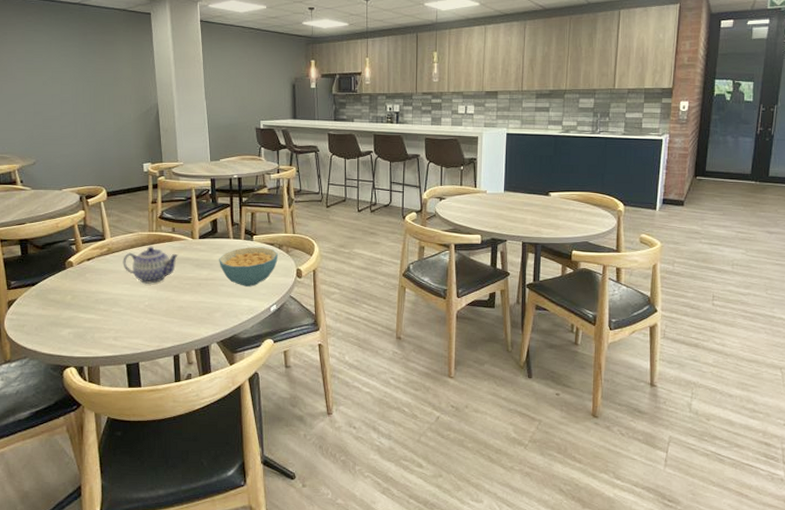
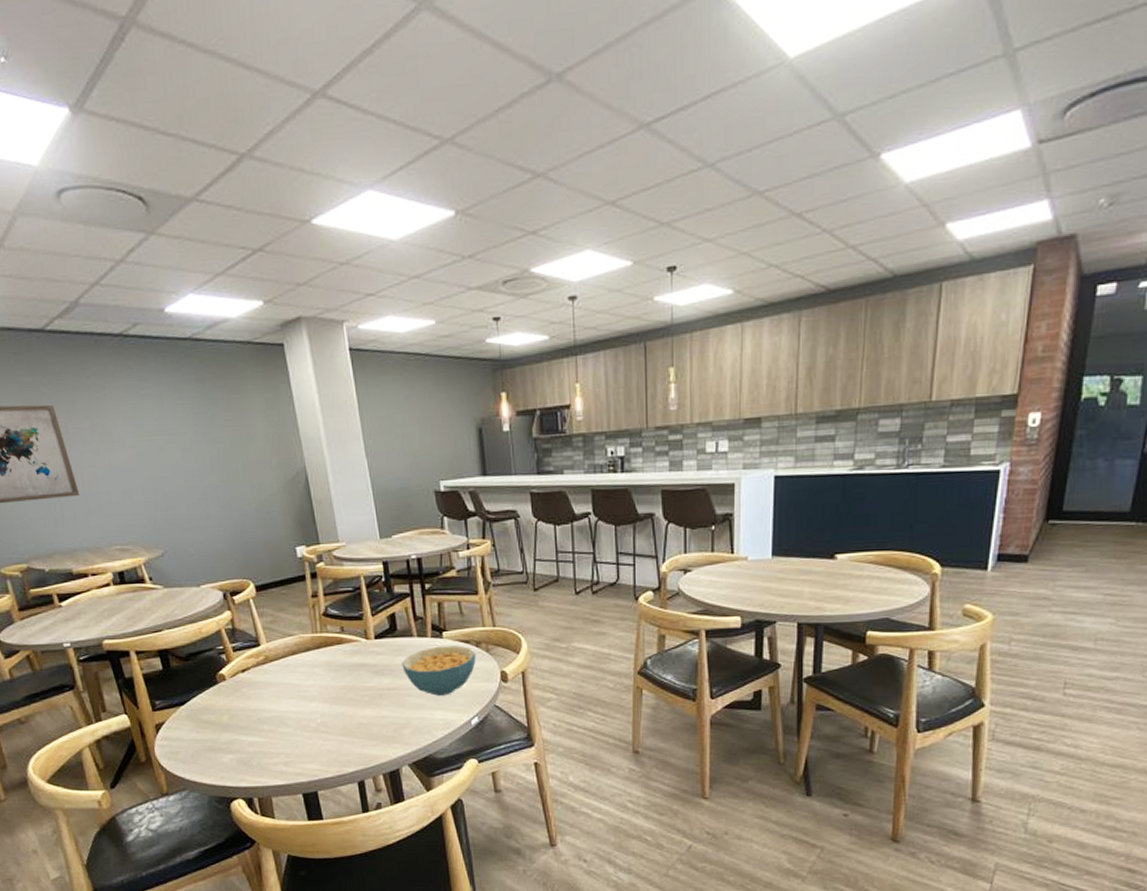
teapot: present [123,246,179,284] -> none [284,651,352,697]

